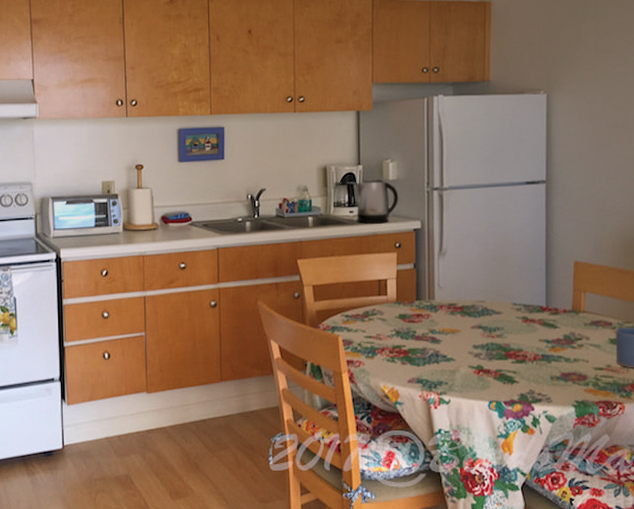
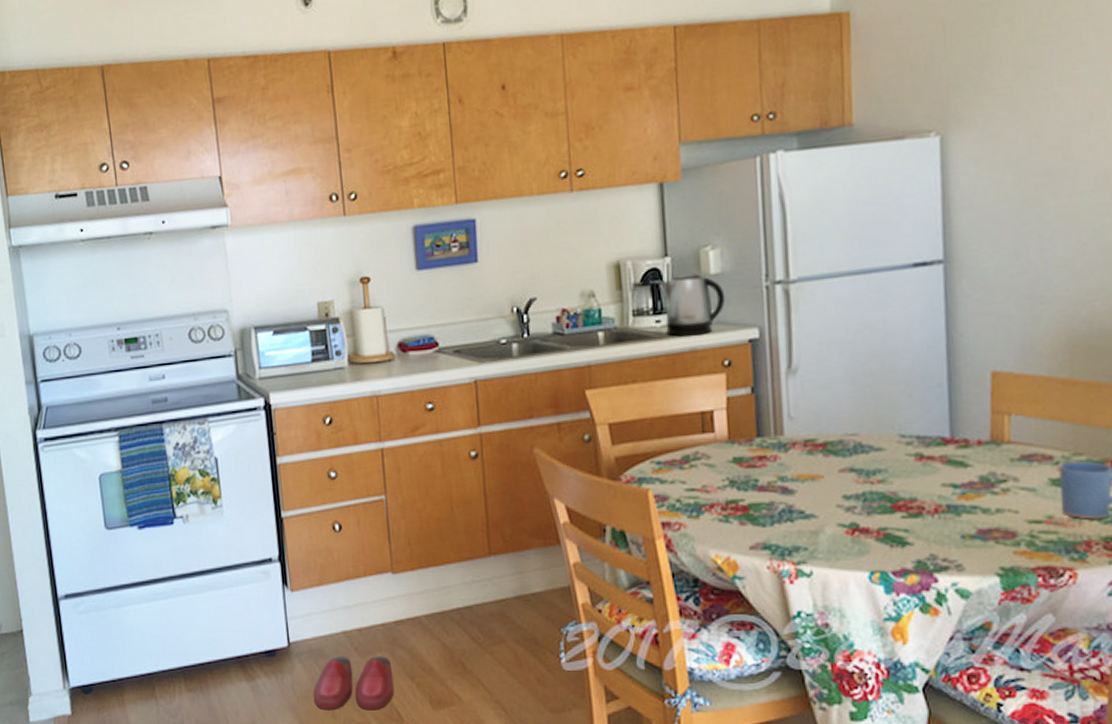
slippers: none [80,457,143,500] -> present [313,656,395,711]

